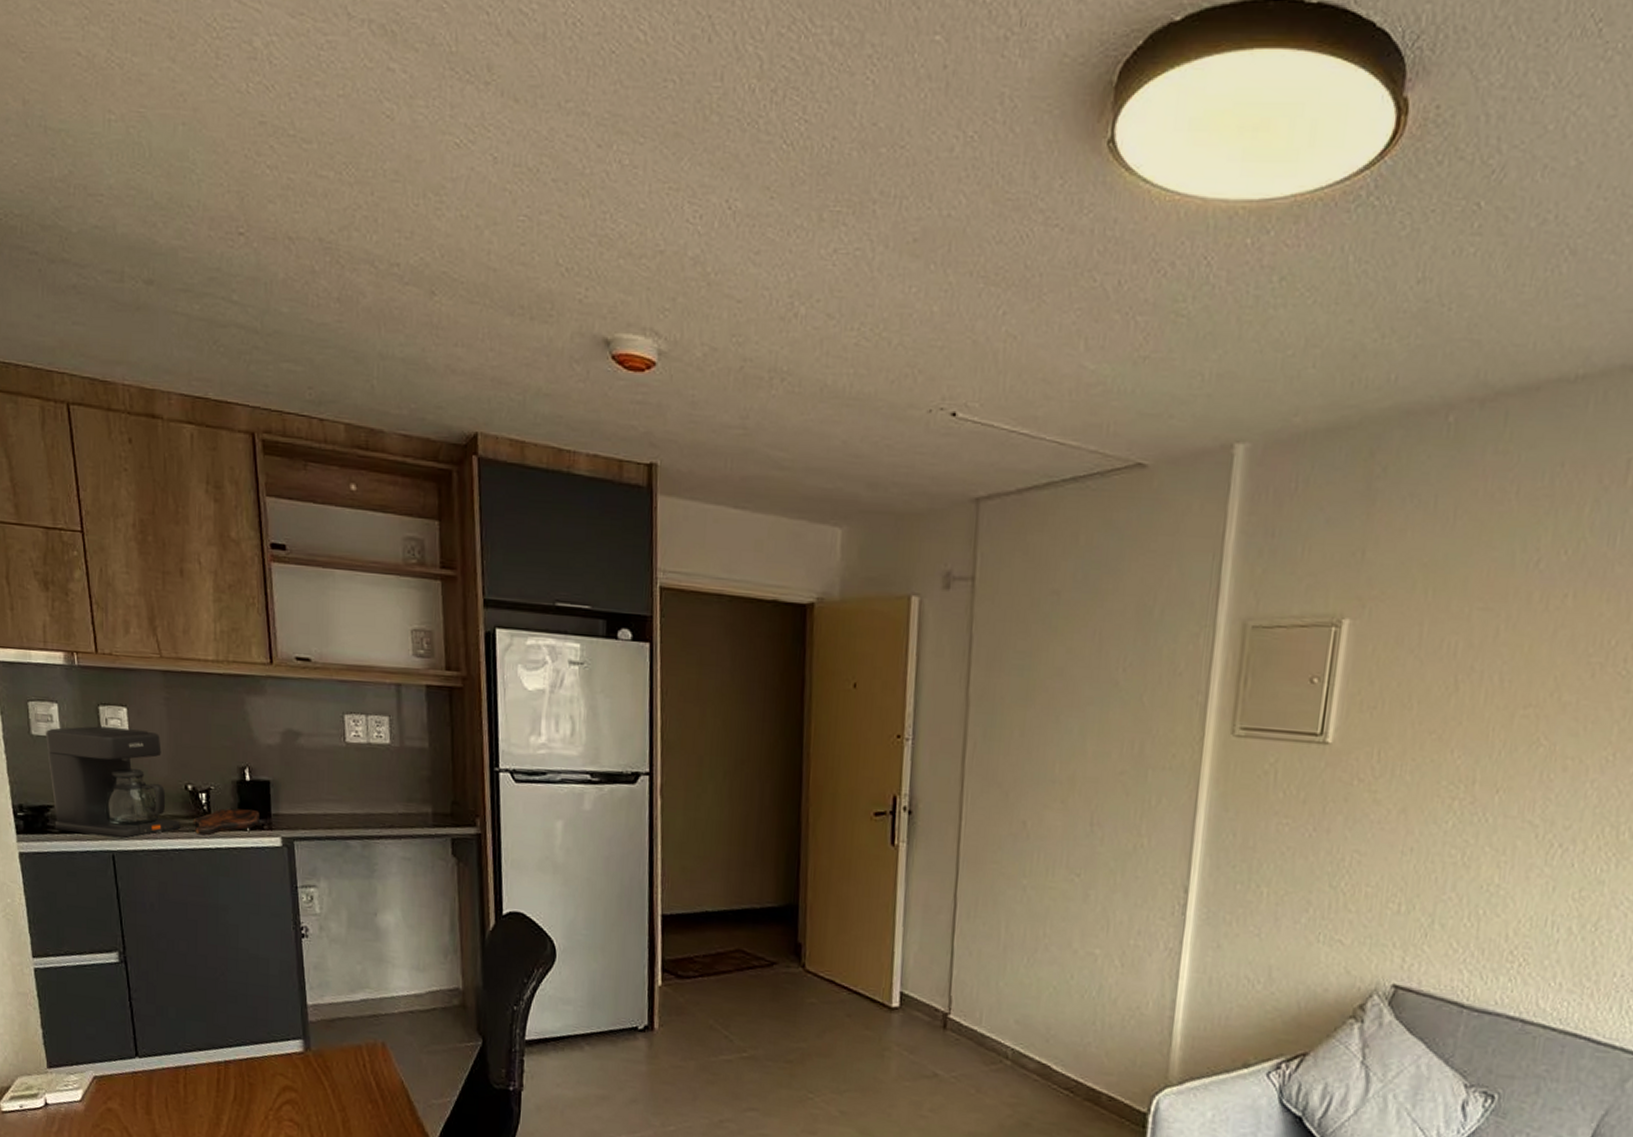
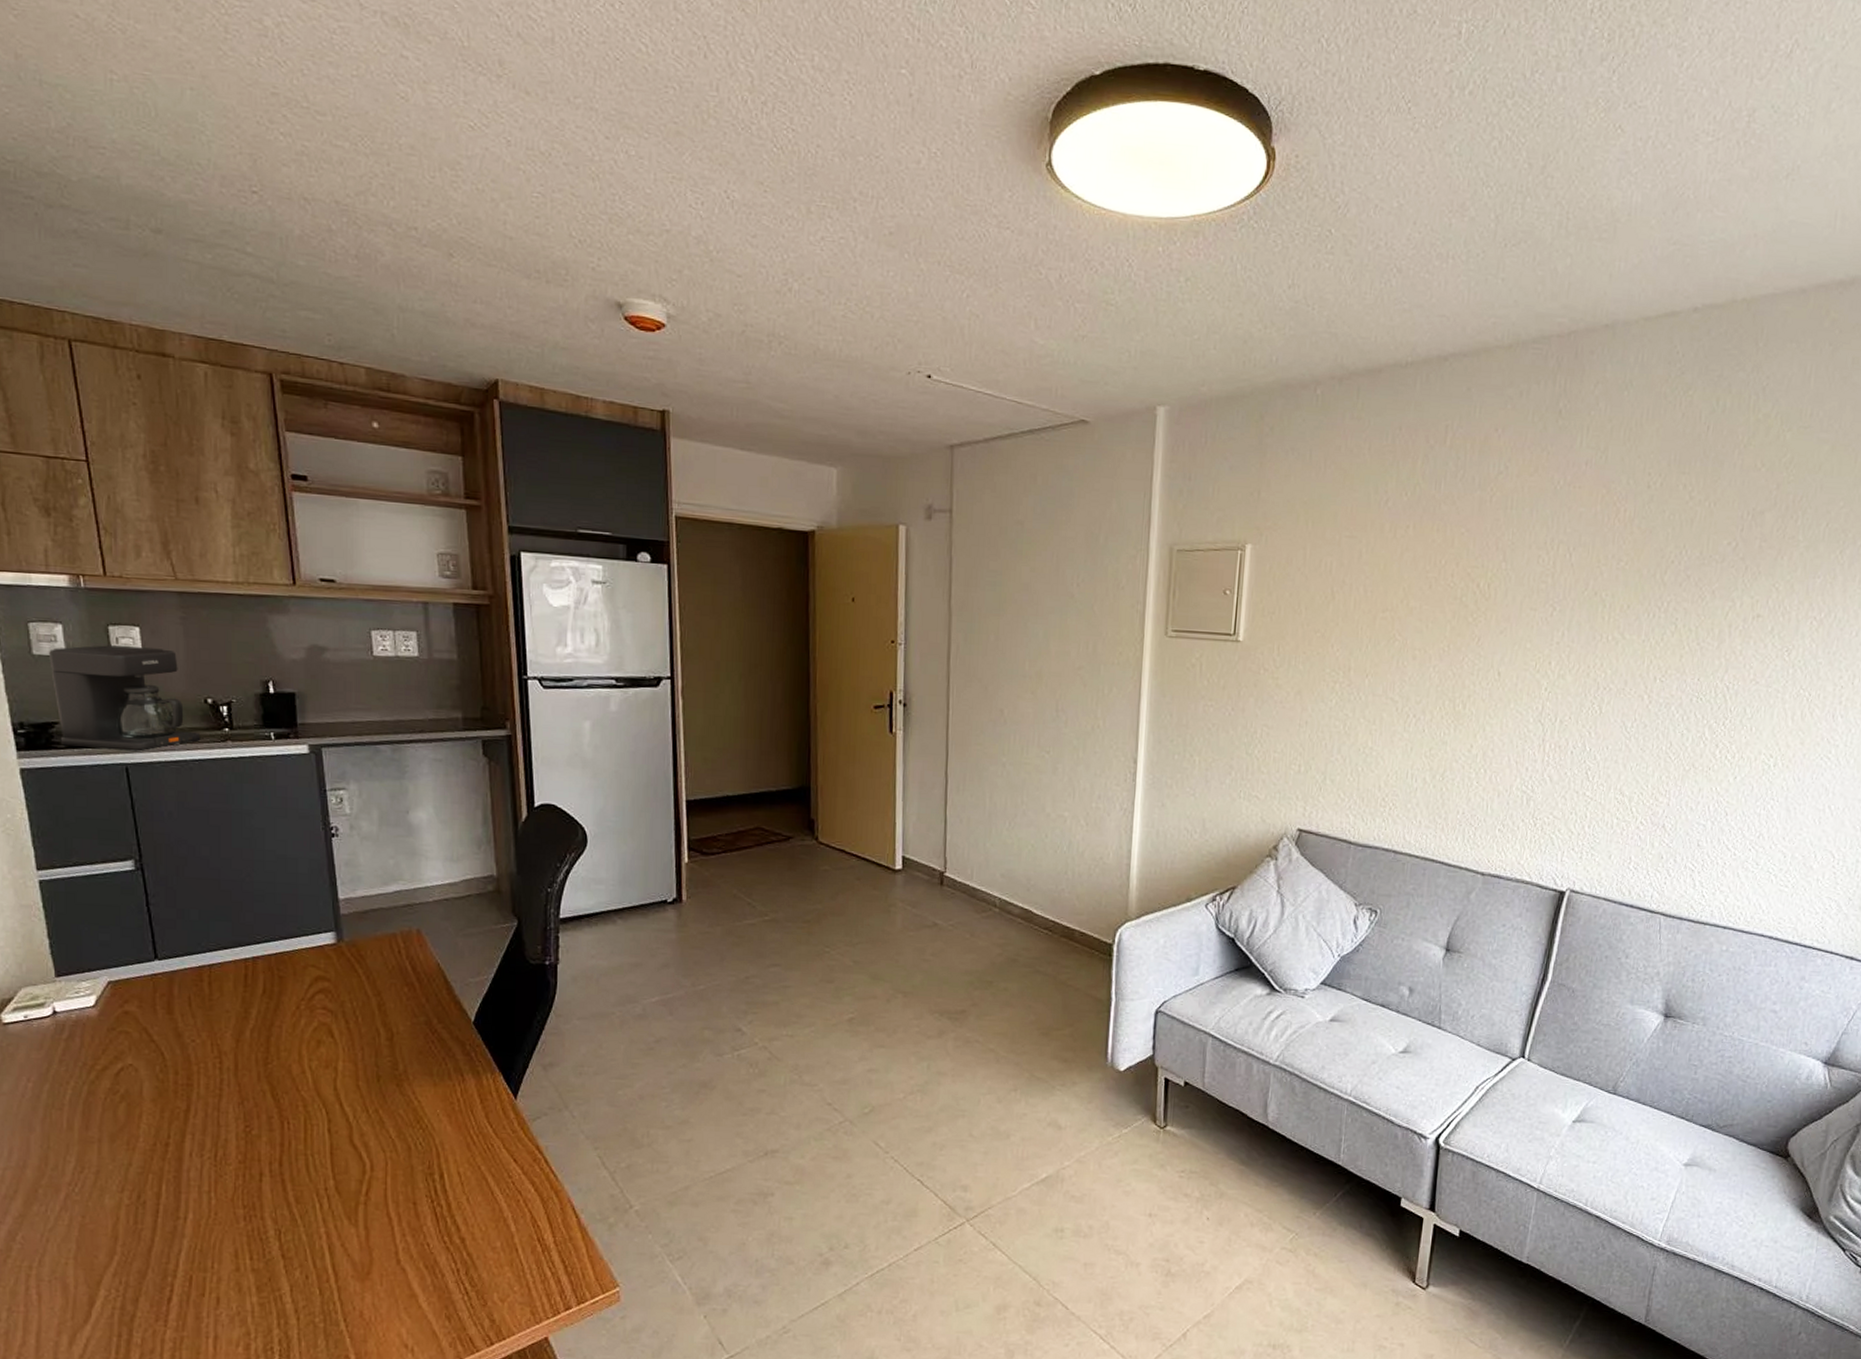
cutting board: present [193,808,261,836] -> none [213,719,286,746]

